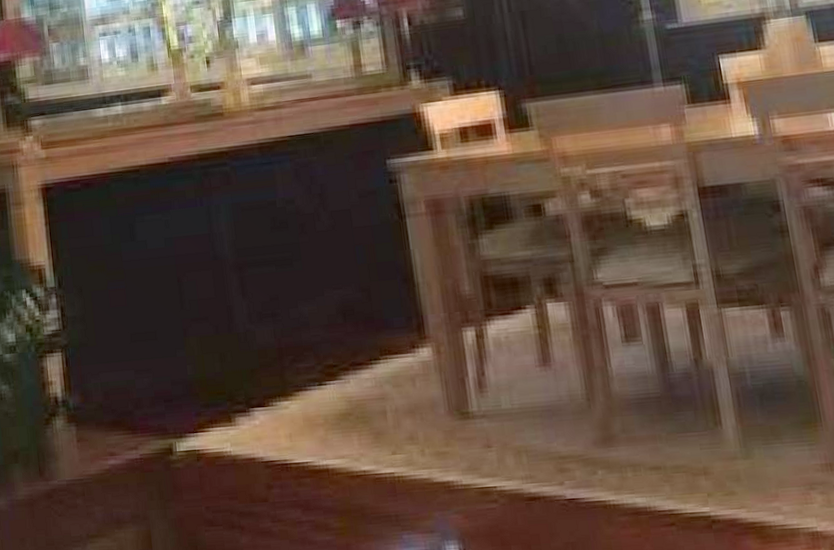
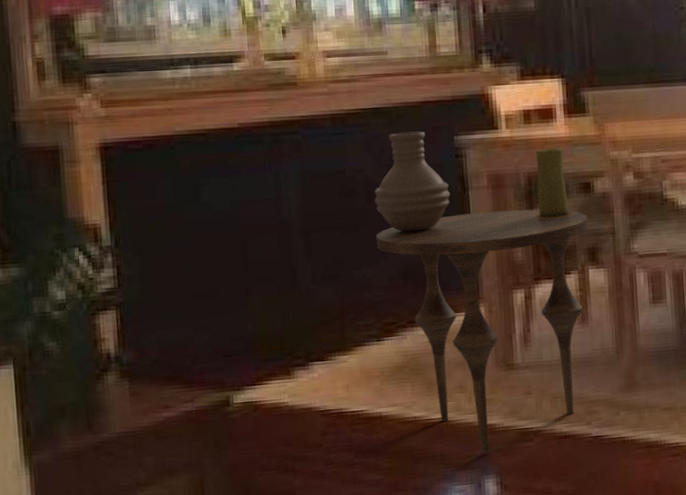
vase: none [306,156,387,265] -> present [374,131,450,232]
side table: none [311,236,544,515] -> present [376,209,588,453]
candle: none [476,166,524,248] -> present [534,147,574,219]

